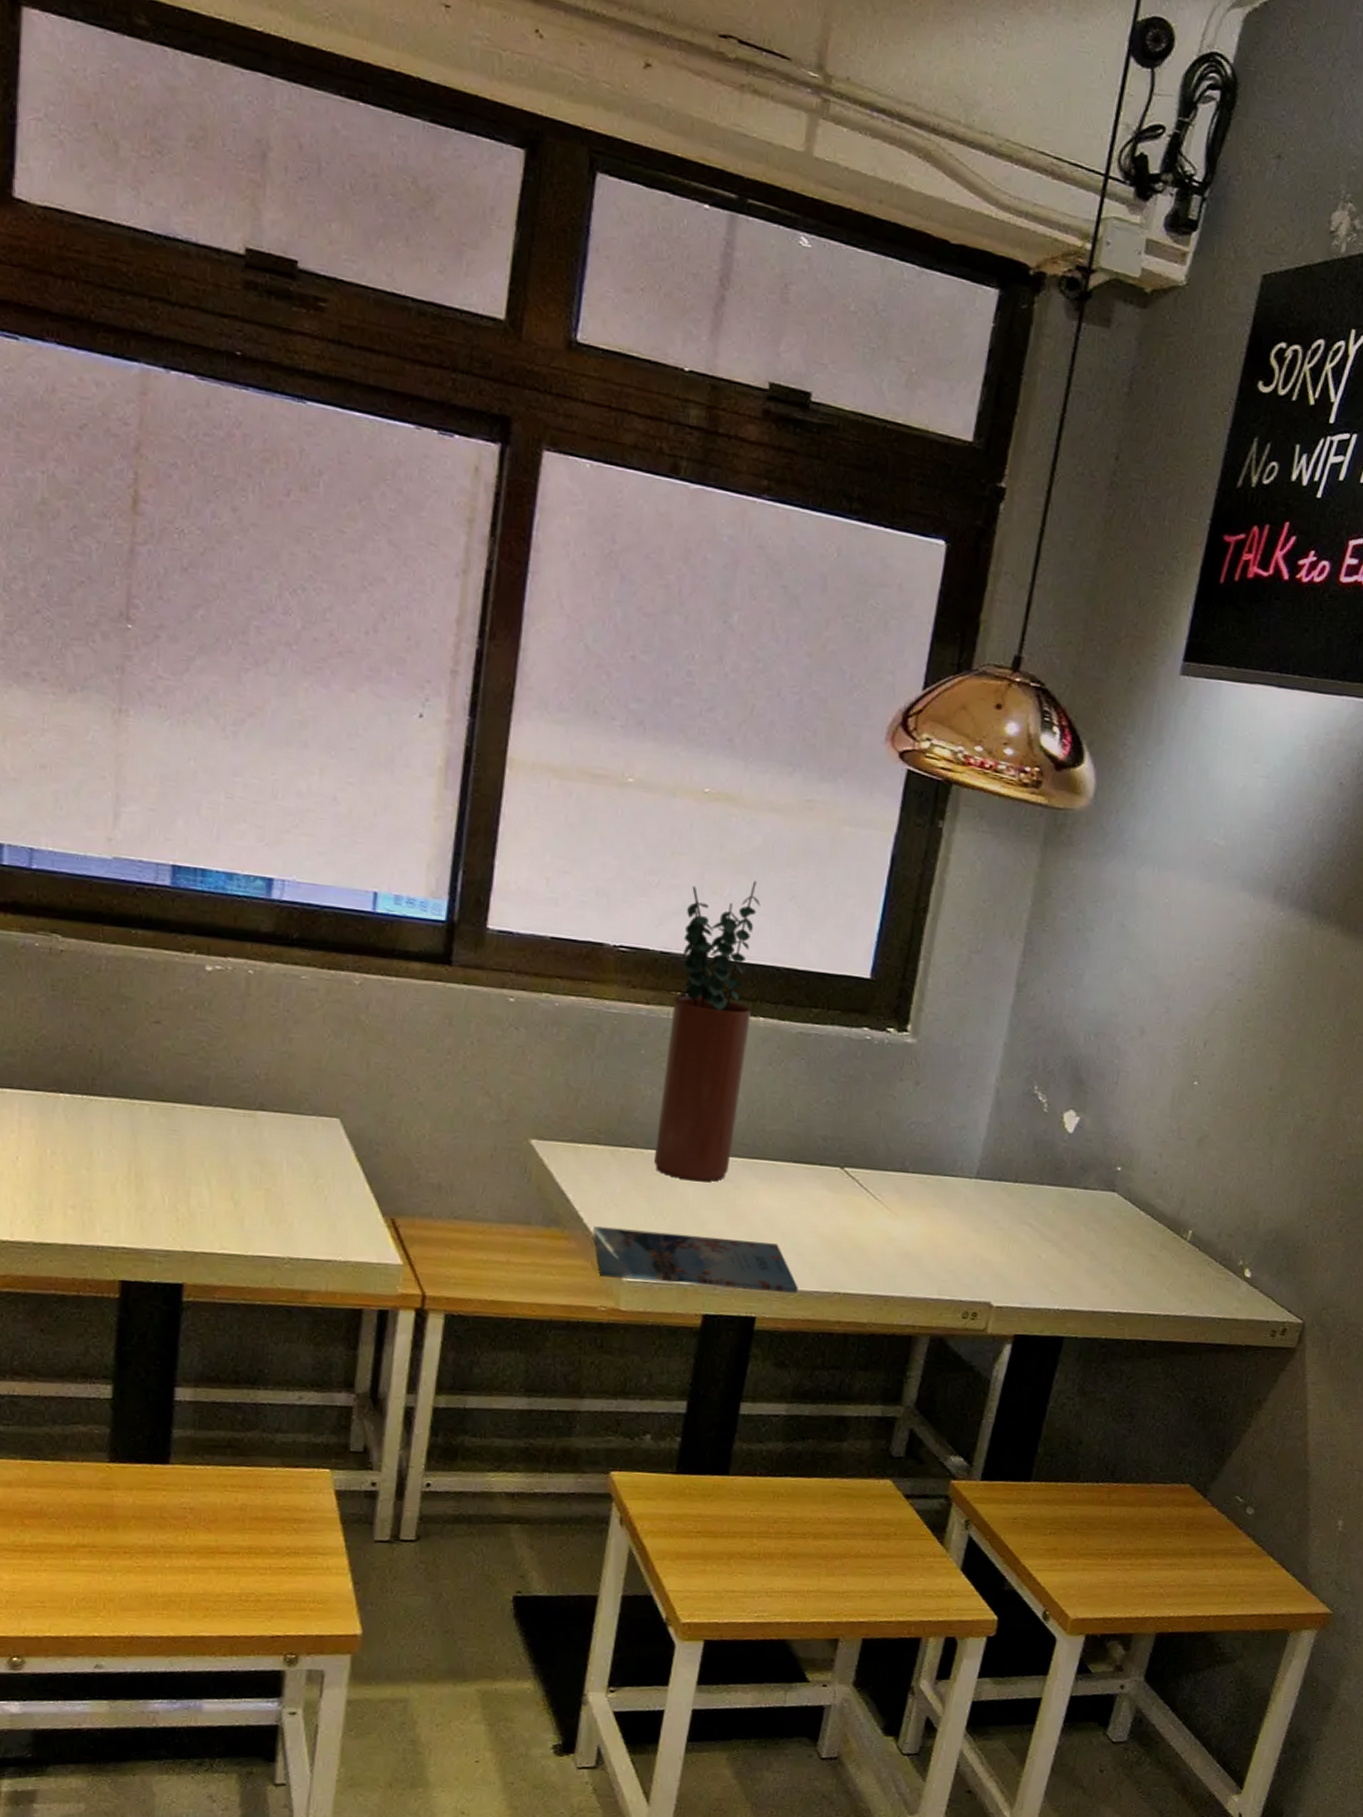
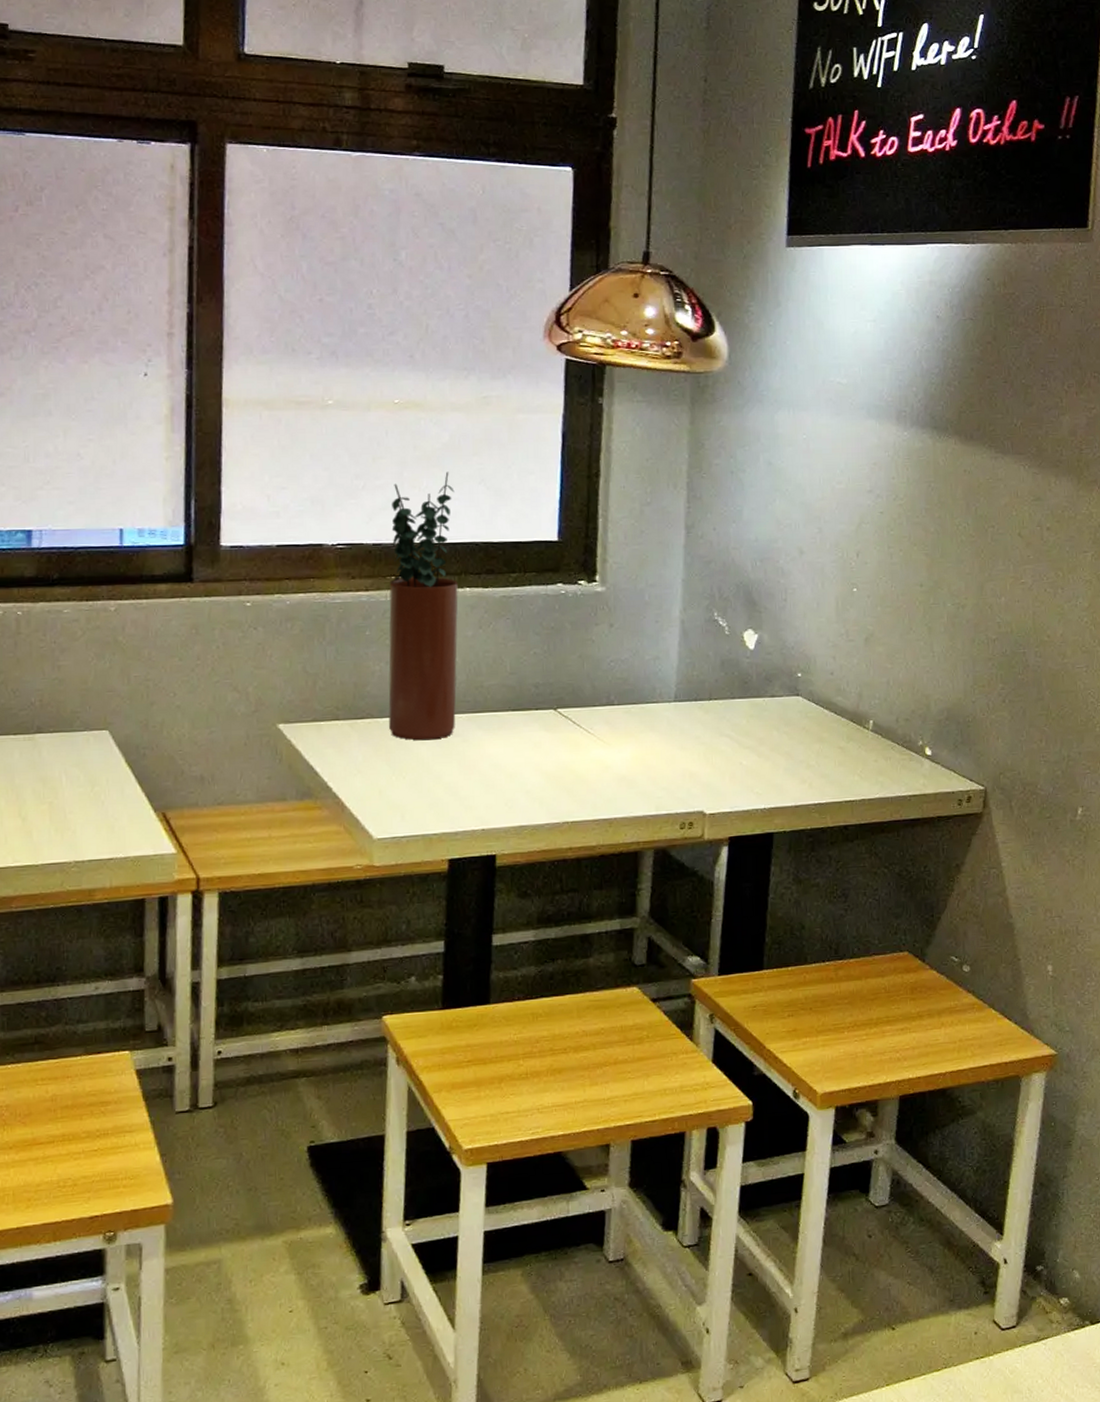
magazine: present [593,1226,798,1293] -> none [342,786,531,838]

